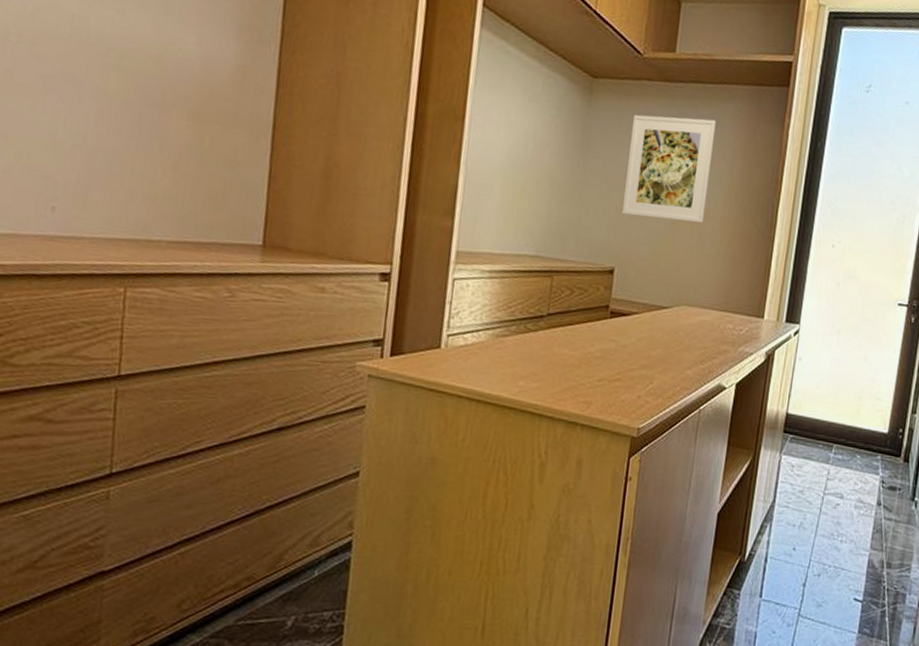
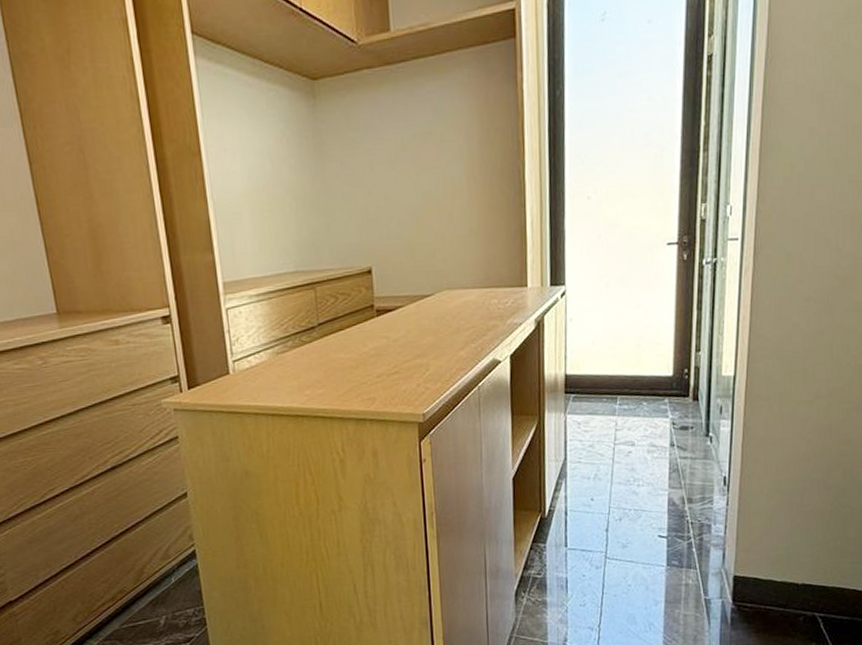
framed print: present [622,114,717,223] -> none [361,94,451,213]

